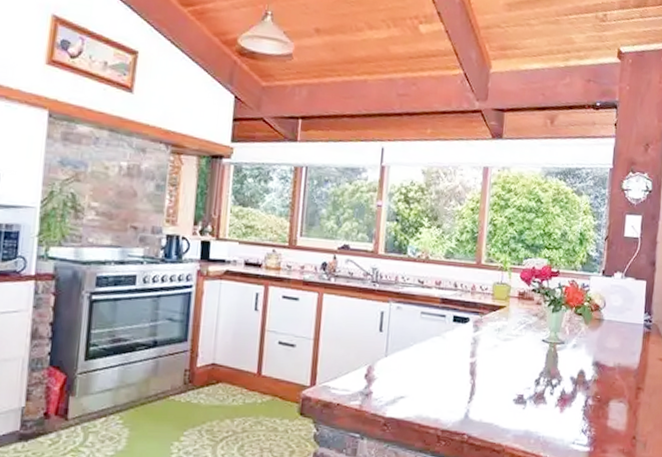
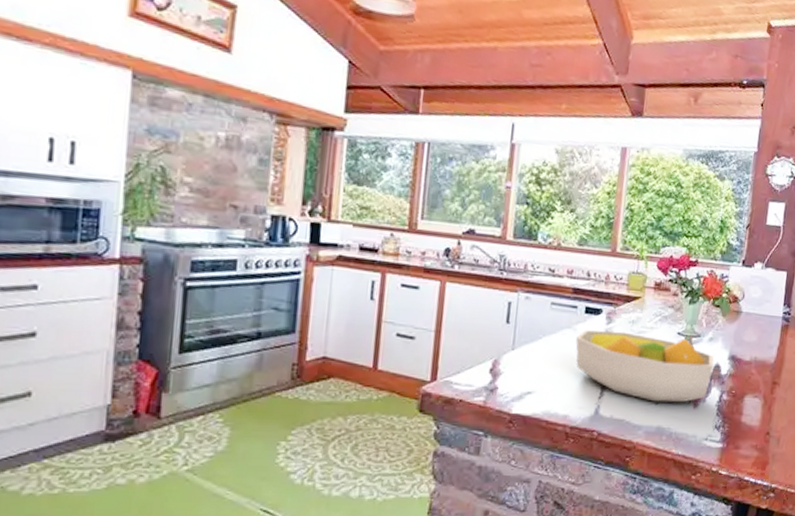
fruit bowl: none [445,338,579,408] -> present [576,330,714,403]

